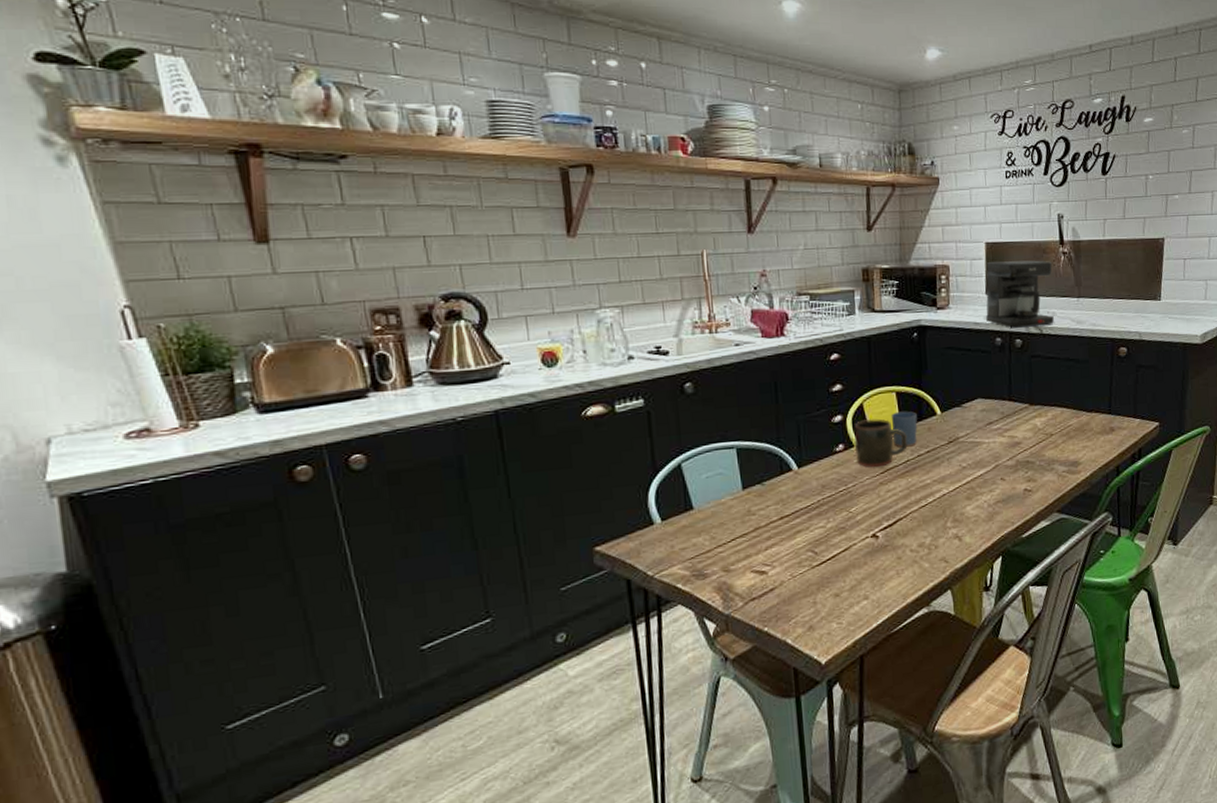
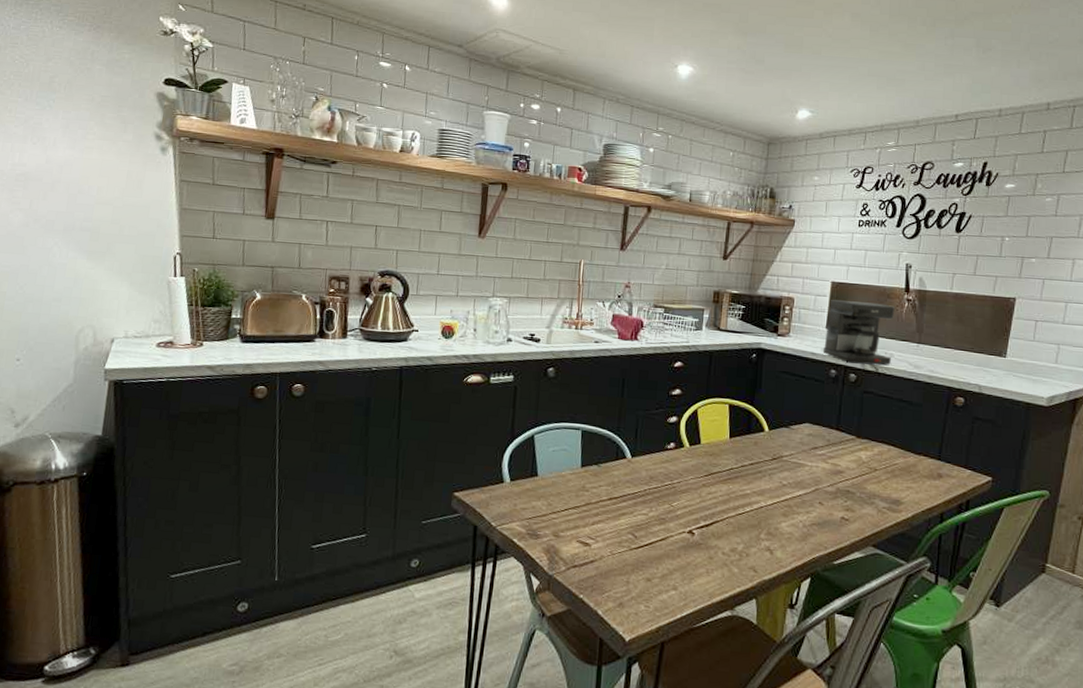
mug: present [854,418,908,467] -> none [684,424,734,469]
mug: present [891,411,918,447] -> none [721,422,746,457]

